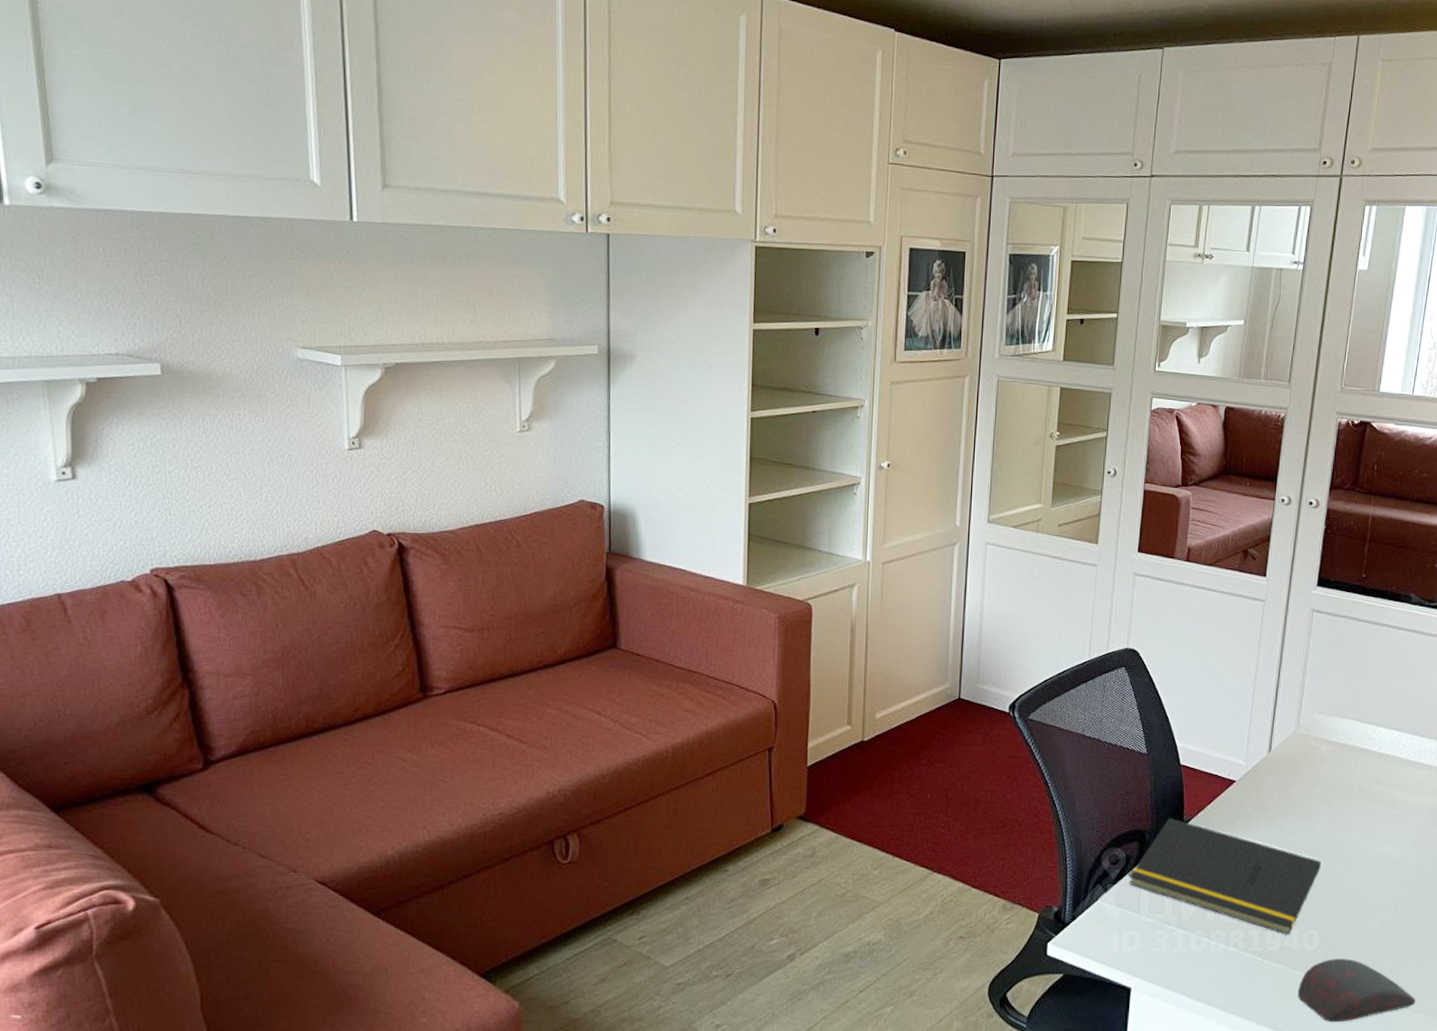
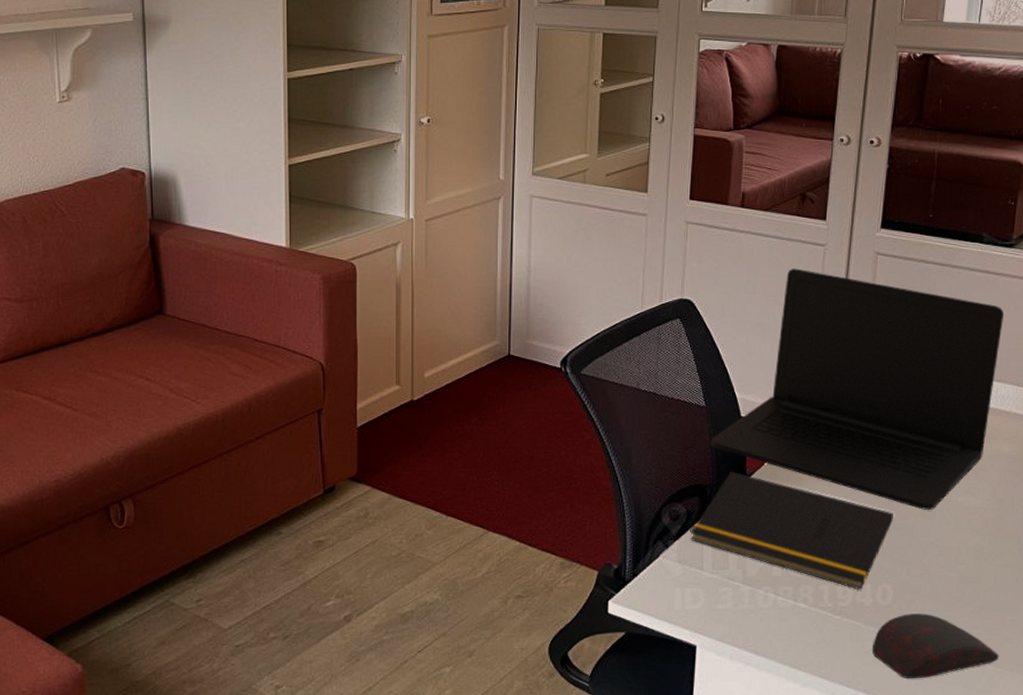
laptop: none [1151,622,1429,858] -> present [711,268,1005,510]

